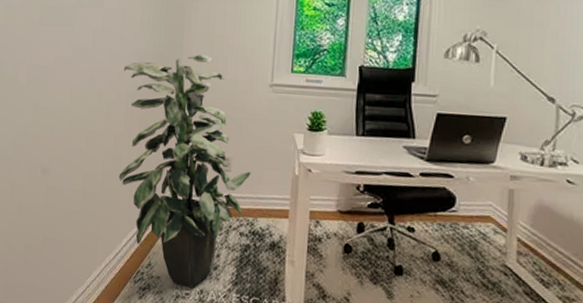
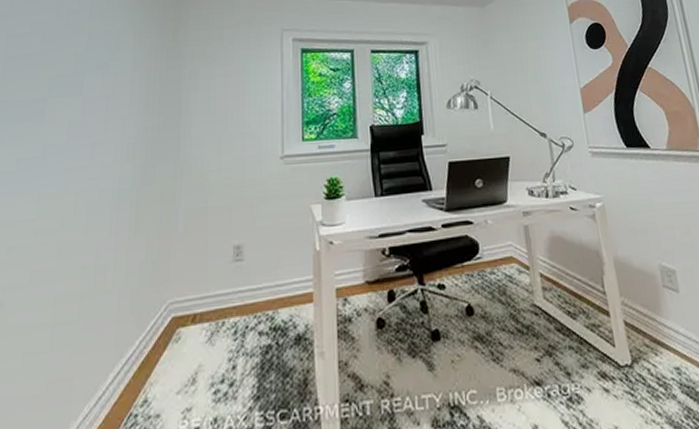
indoor plant: present [119,54,251,287] -> none [102,134,267,419]

